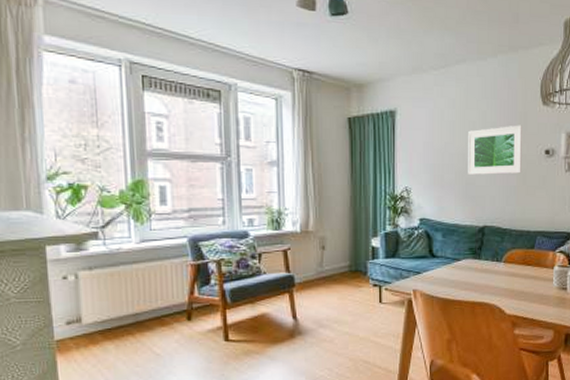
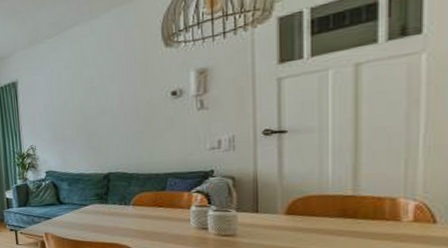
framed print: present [468,125,522,175] -> none [86,71,145,127]

